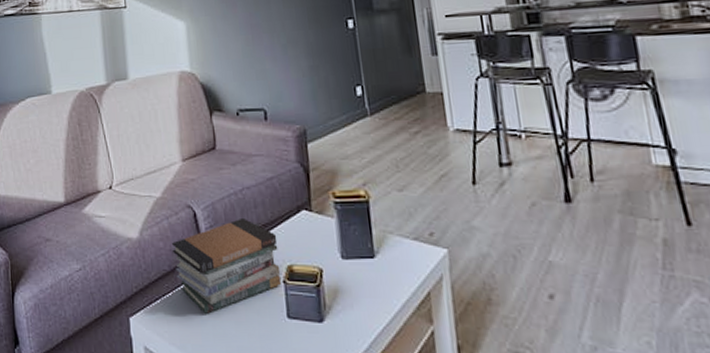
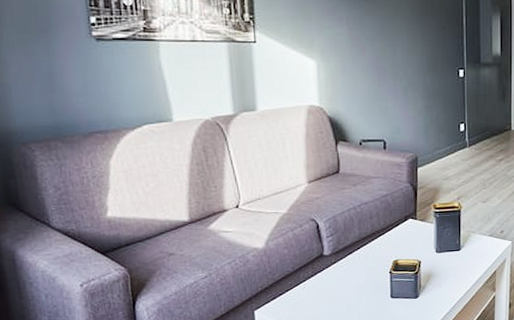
book stack: present [171,217,282,314] -> none [295,226,388,302]

